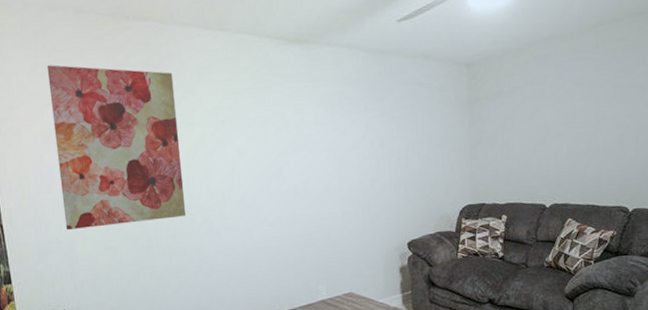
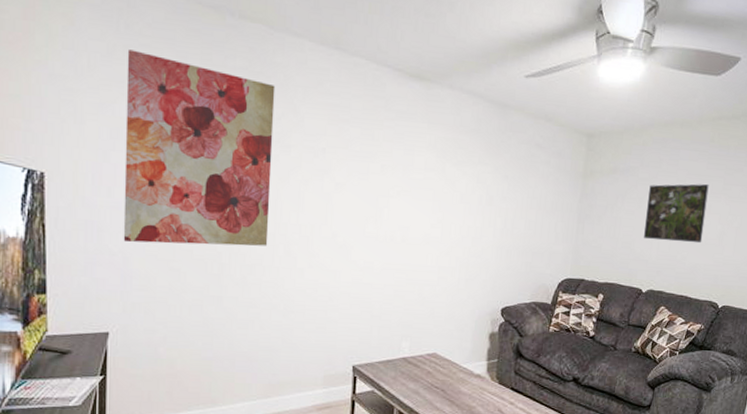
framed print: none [537,91,601,155] -> present [644,184,709,244]

